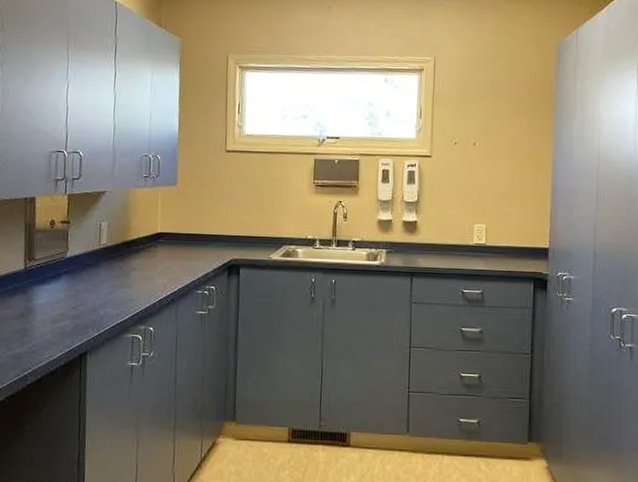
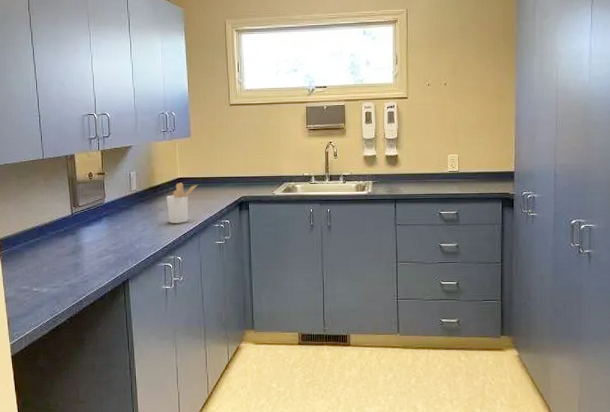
utensil holder: none [141,237,180,287] -> present [166,182,198,223]

